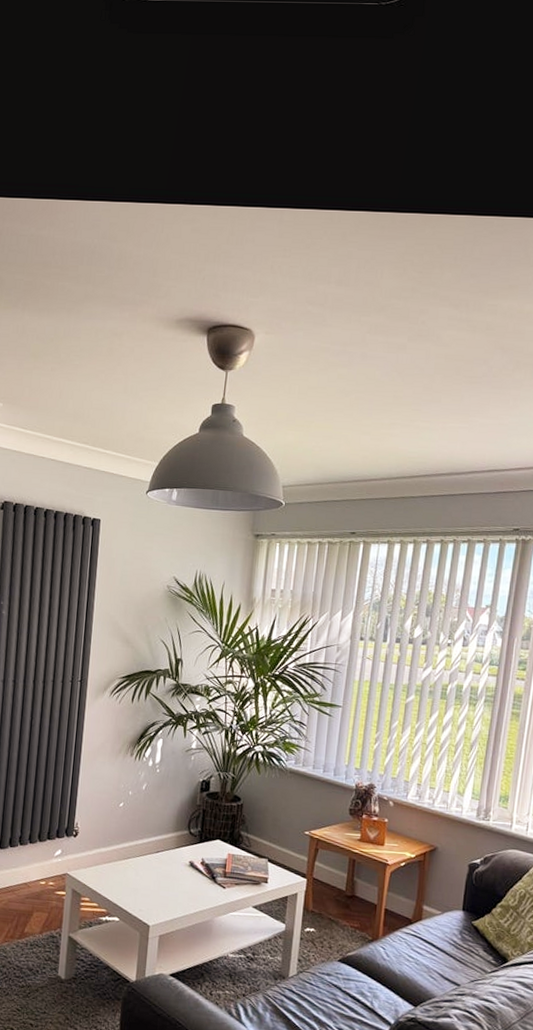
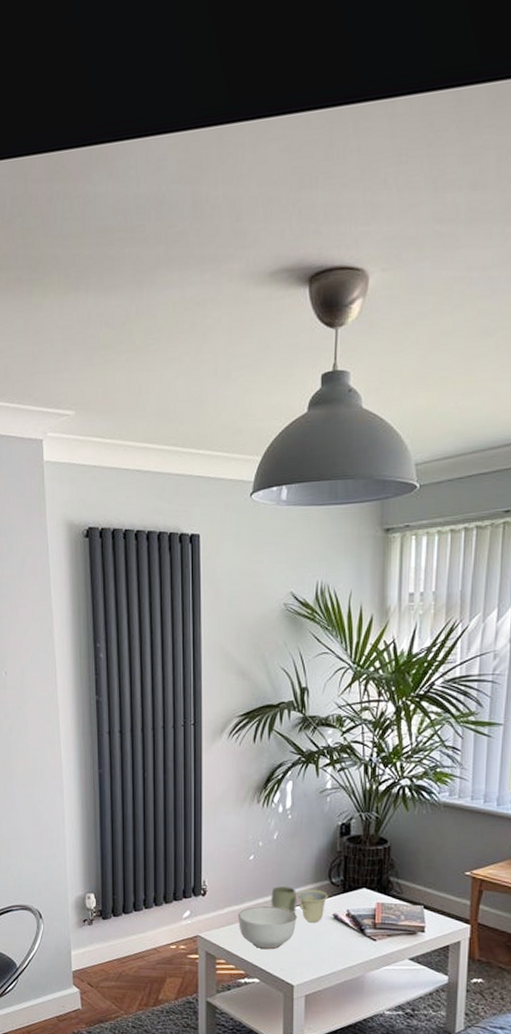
bowl: none [104,850,158,891] -> present [237,906,297,950]
mug: none [135,832,159,859] -> present [271,886,298,914]
cup: none [159,837,187,869] -> present [298,889,328,924]

